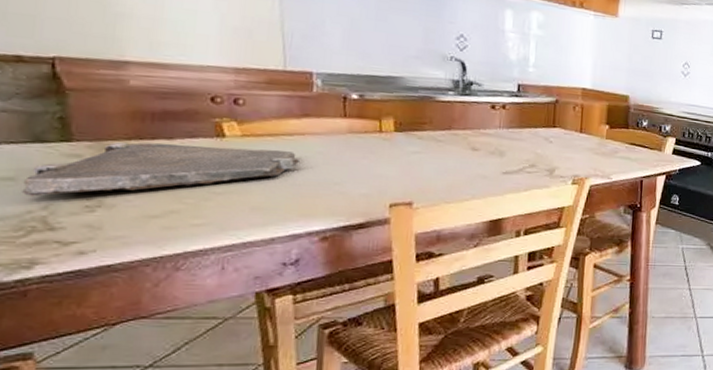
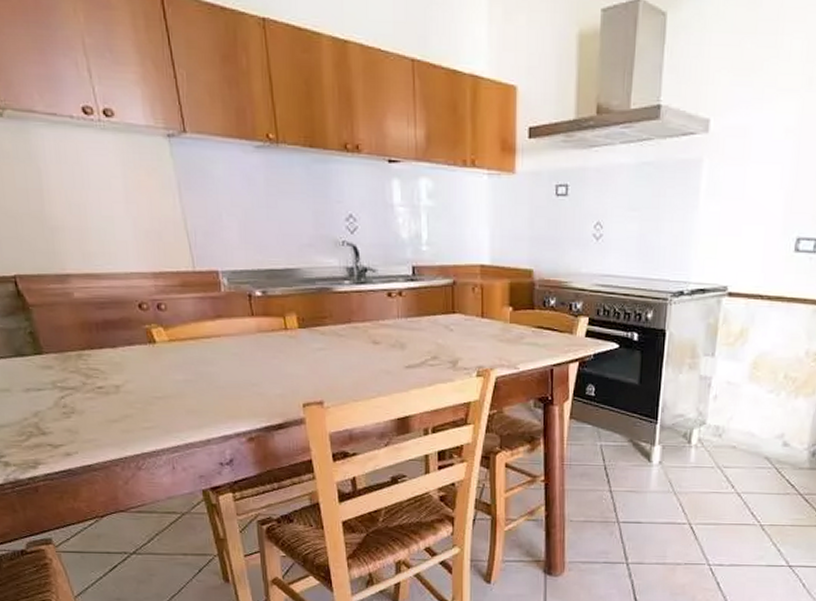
cutting board: present [21,142,299,197] -> none [16,351,220,405]

